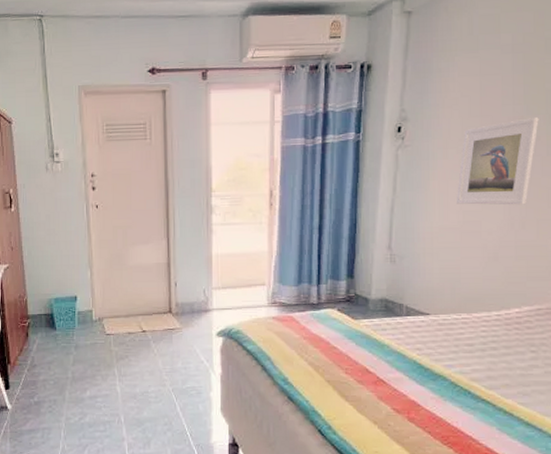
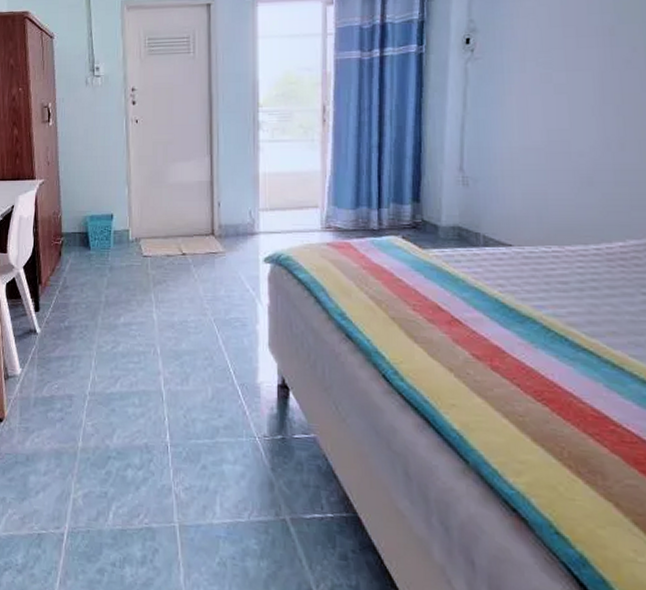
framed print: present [456,117,539,205] -> none [538,27,634,124]

